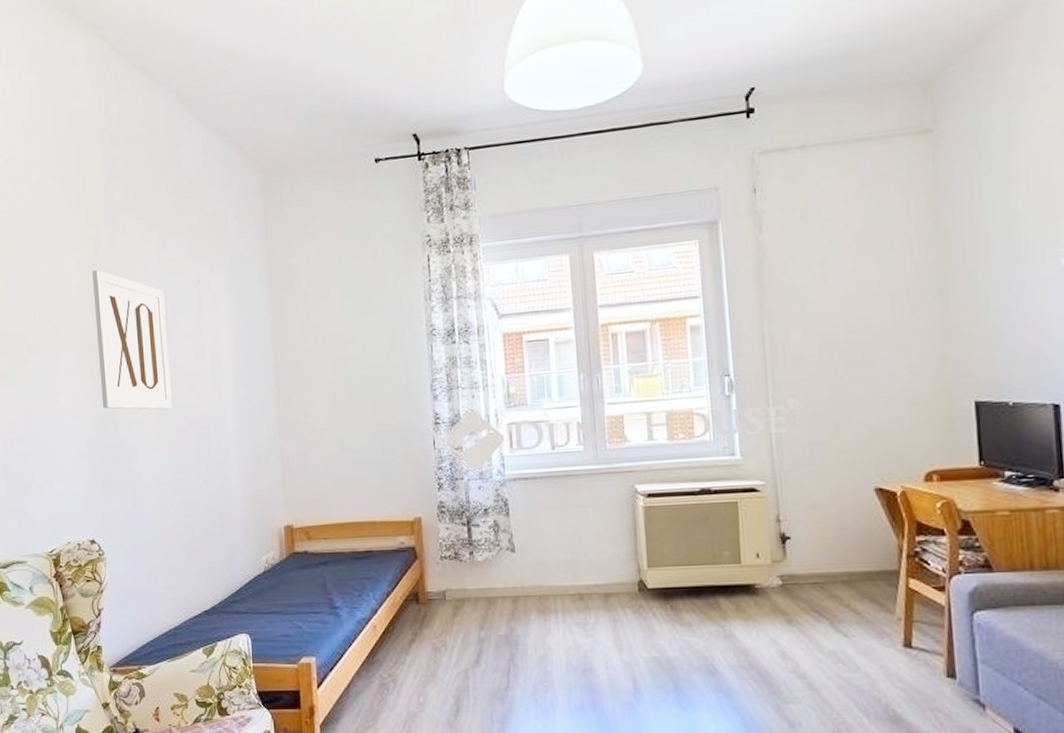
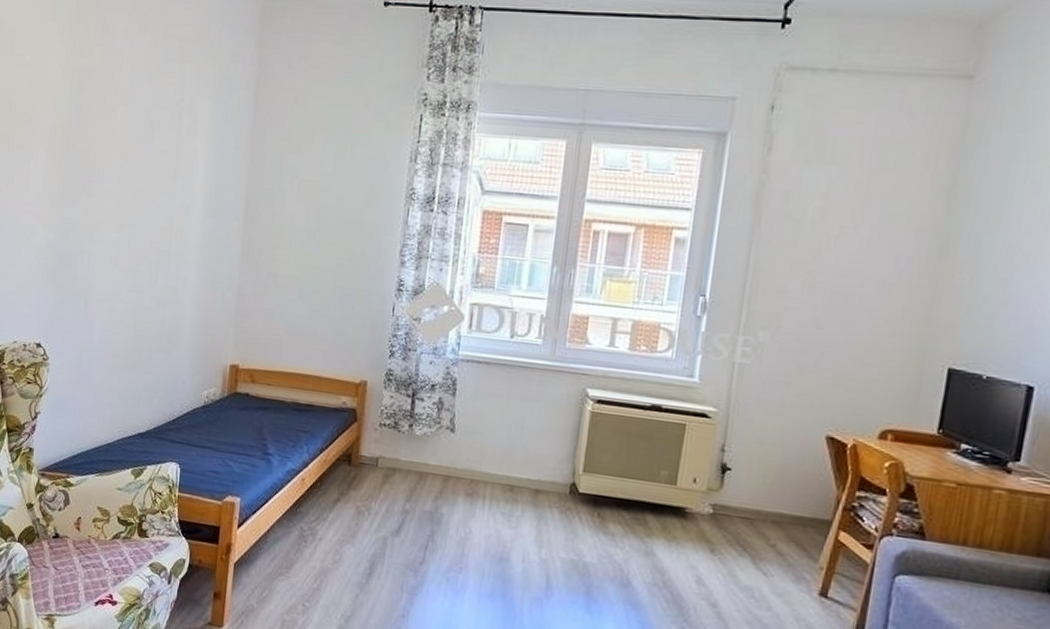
wall art: present [91,270,172,410] -> none [66,68,145,227]

